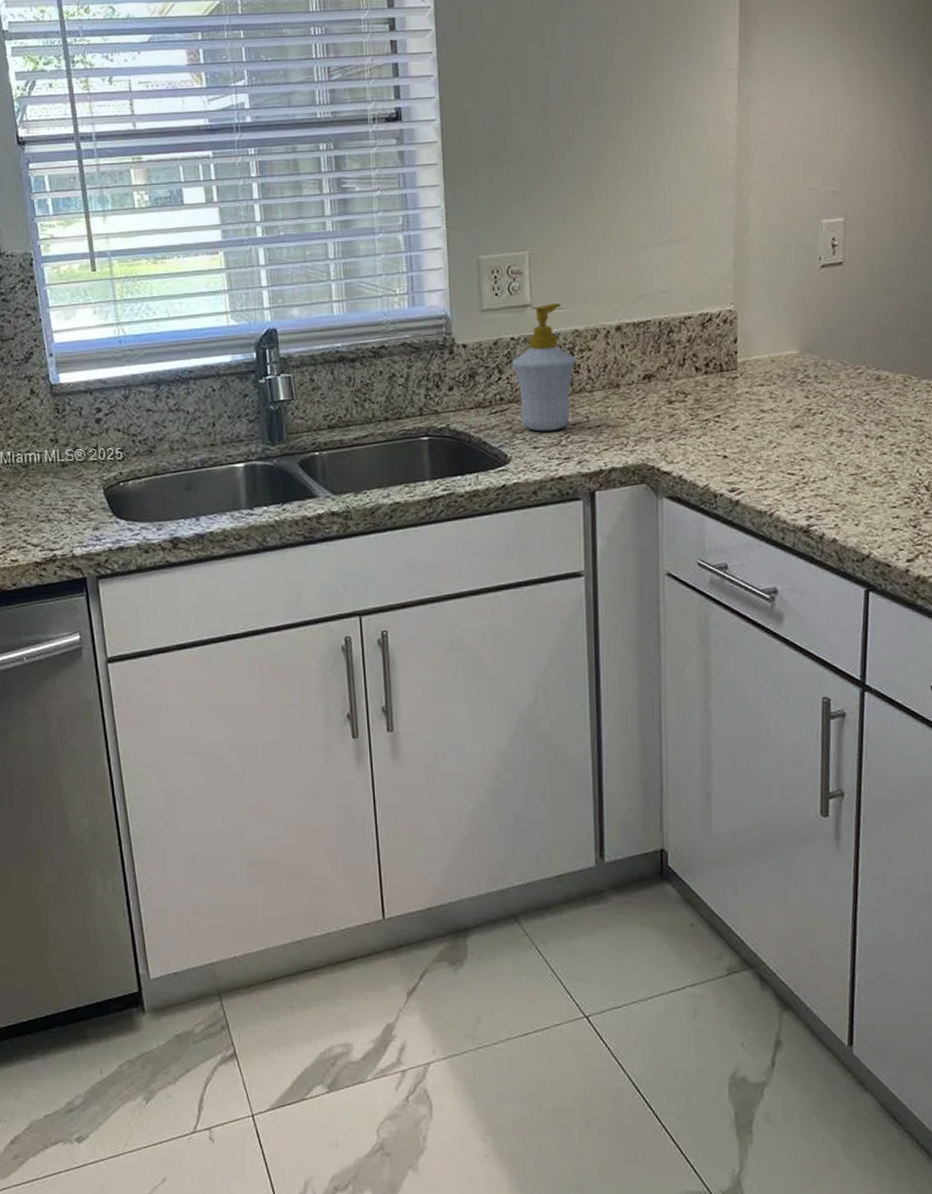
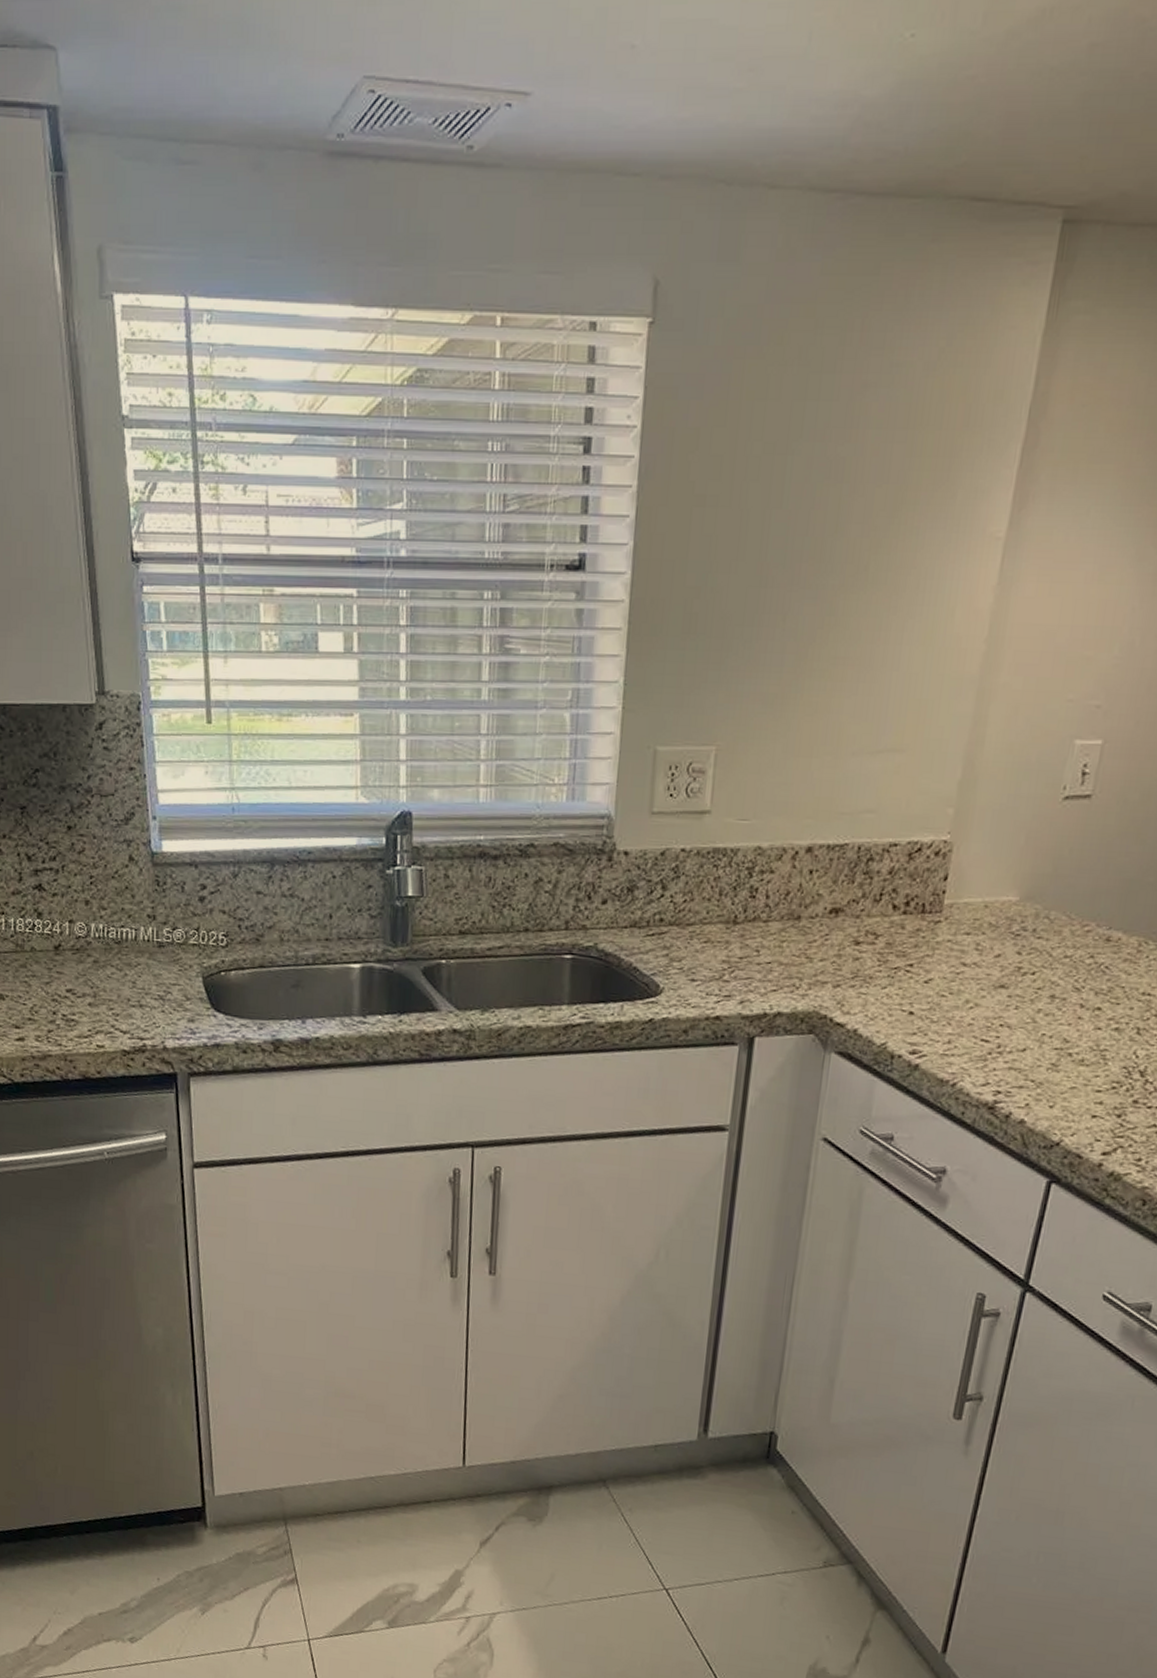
soap bottle: present [512,303,577,432] -> none [678,812,755,963]

